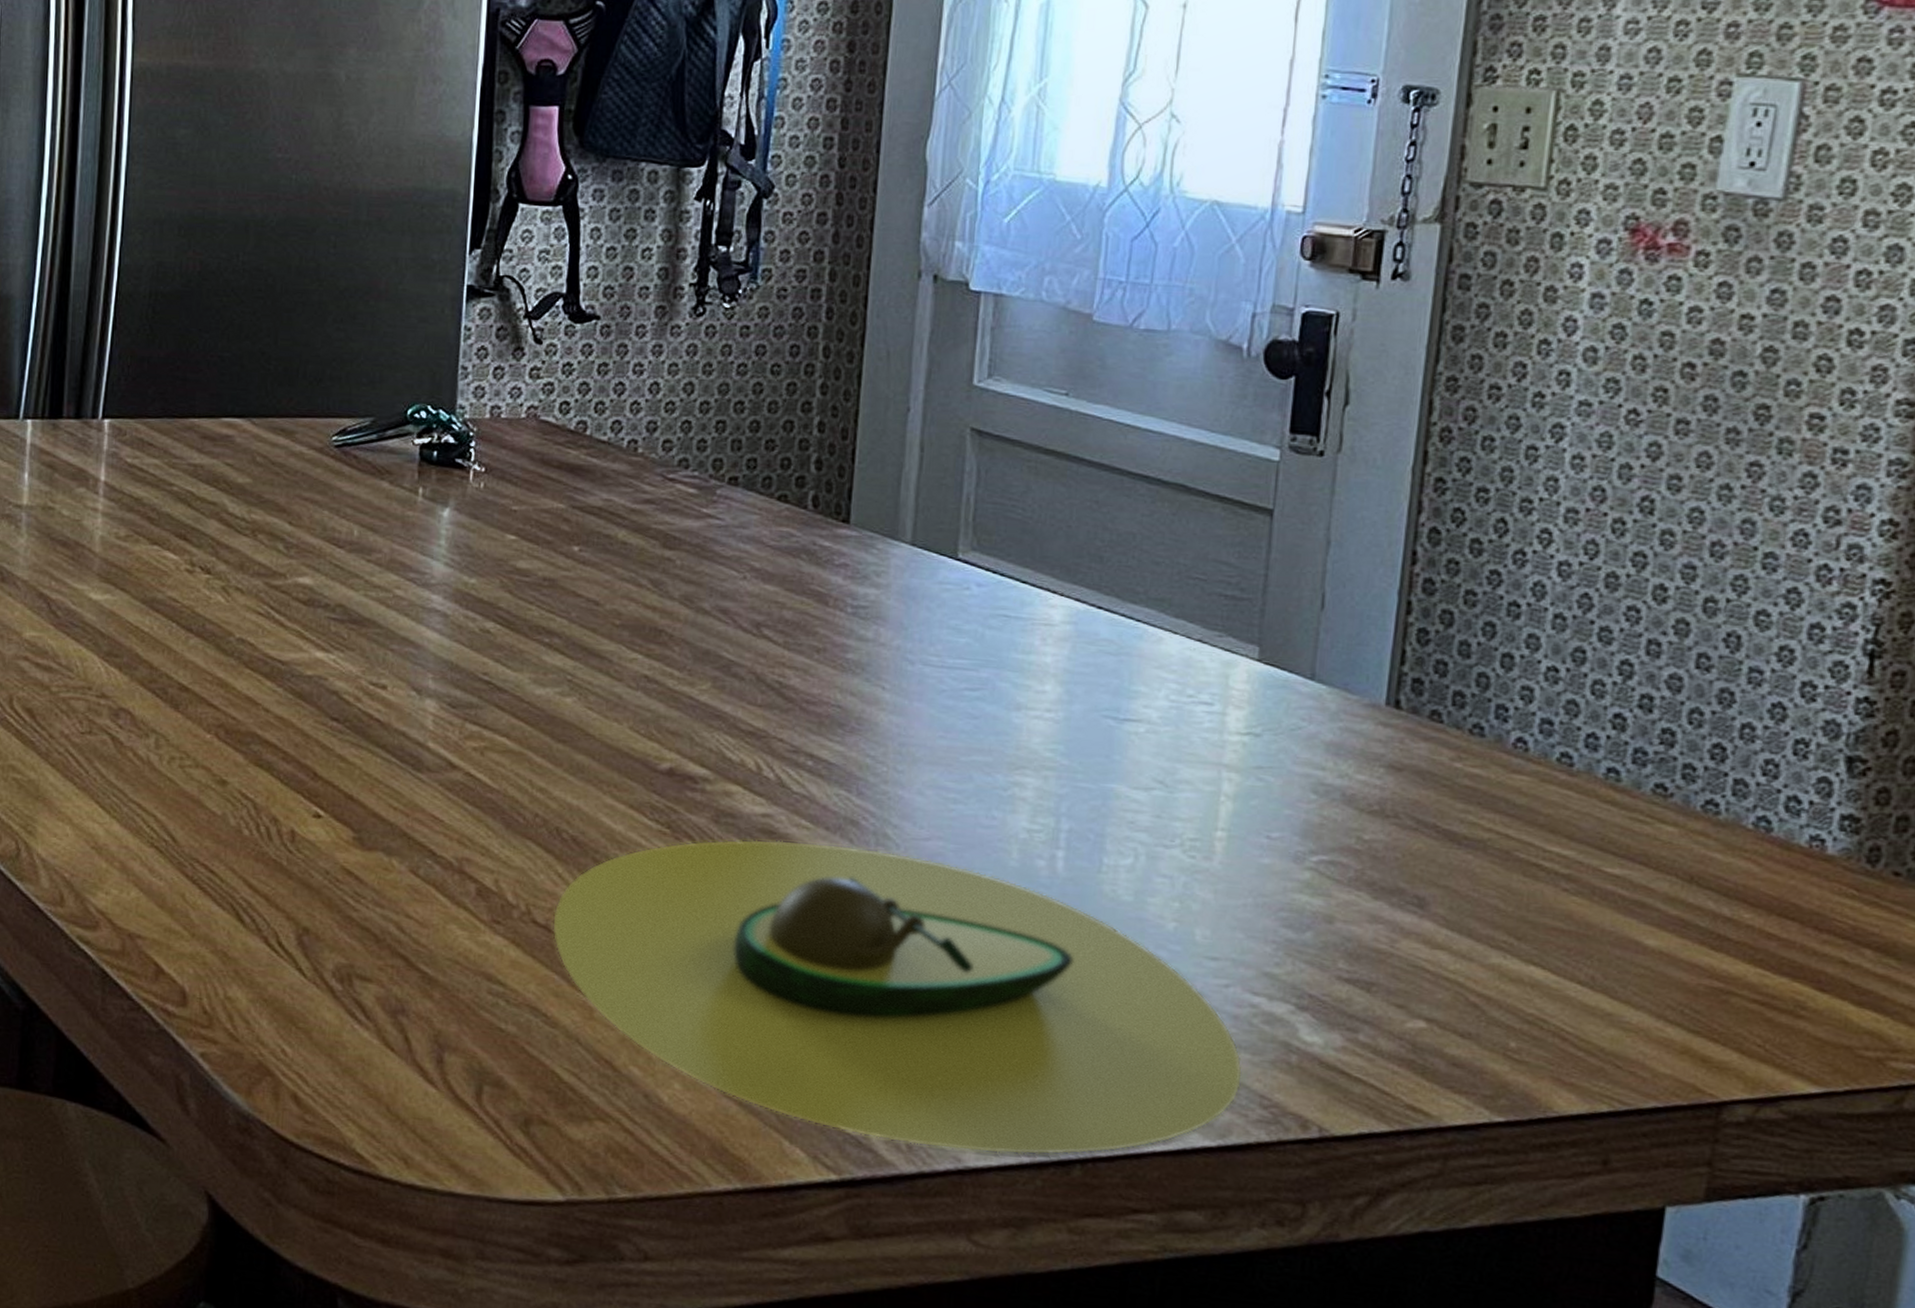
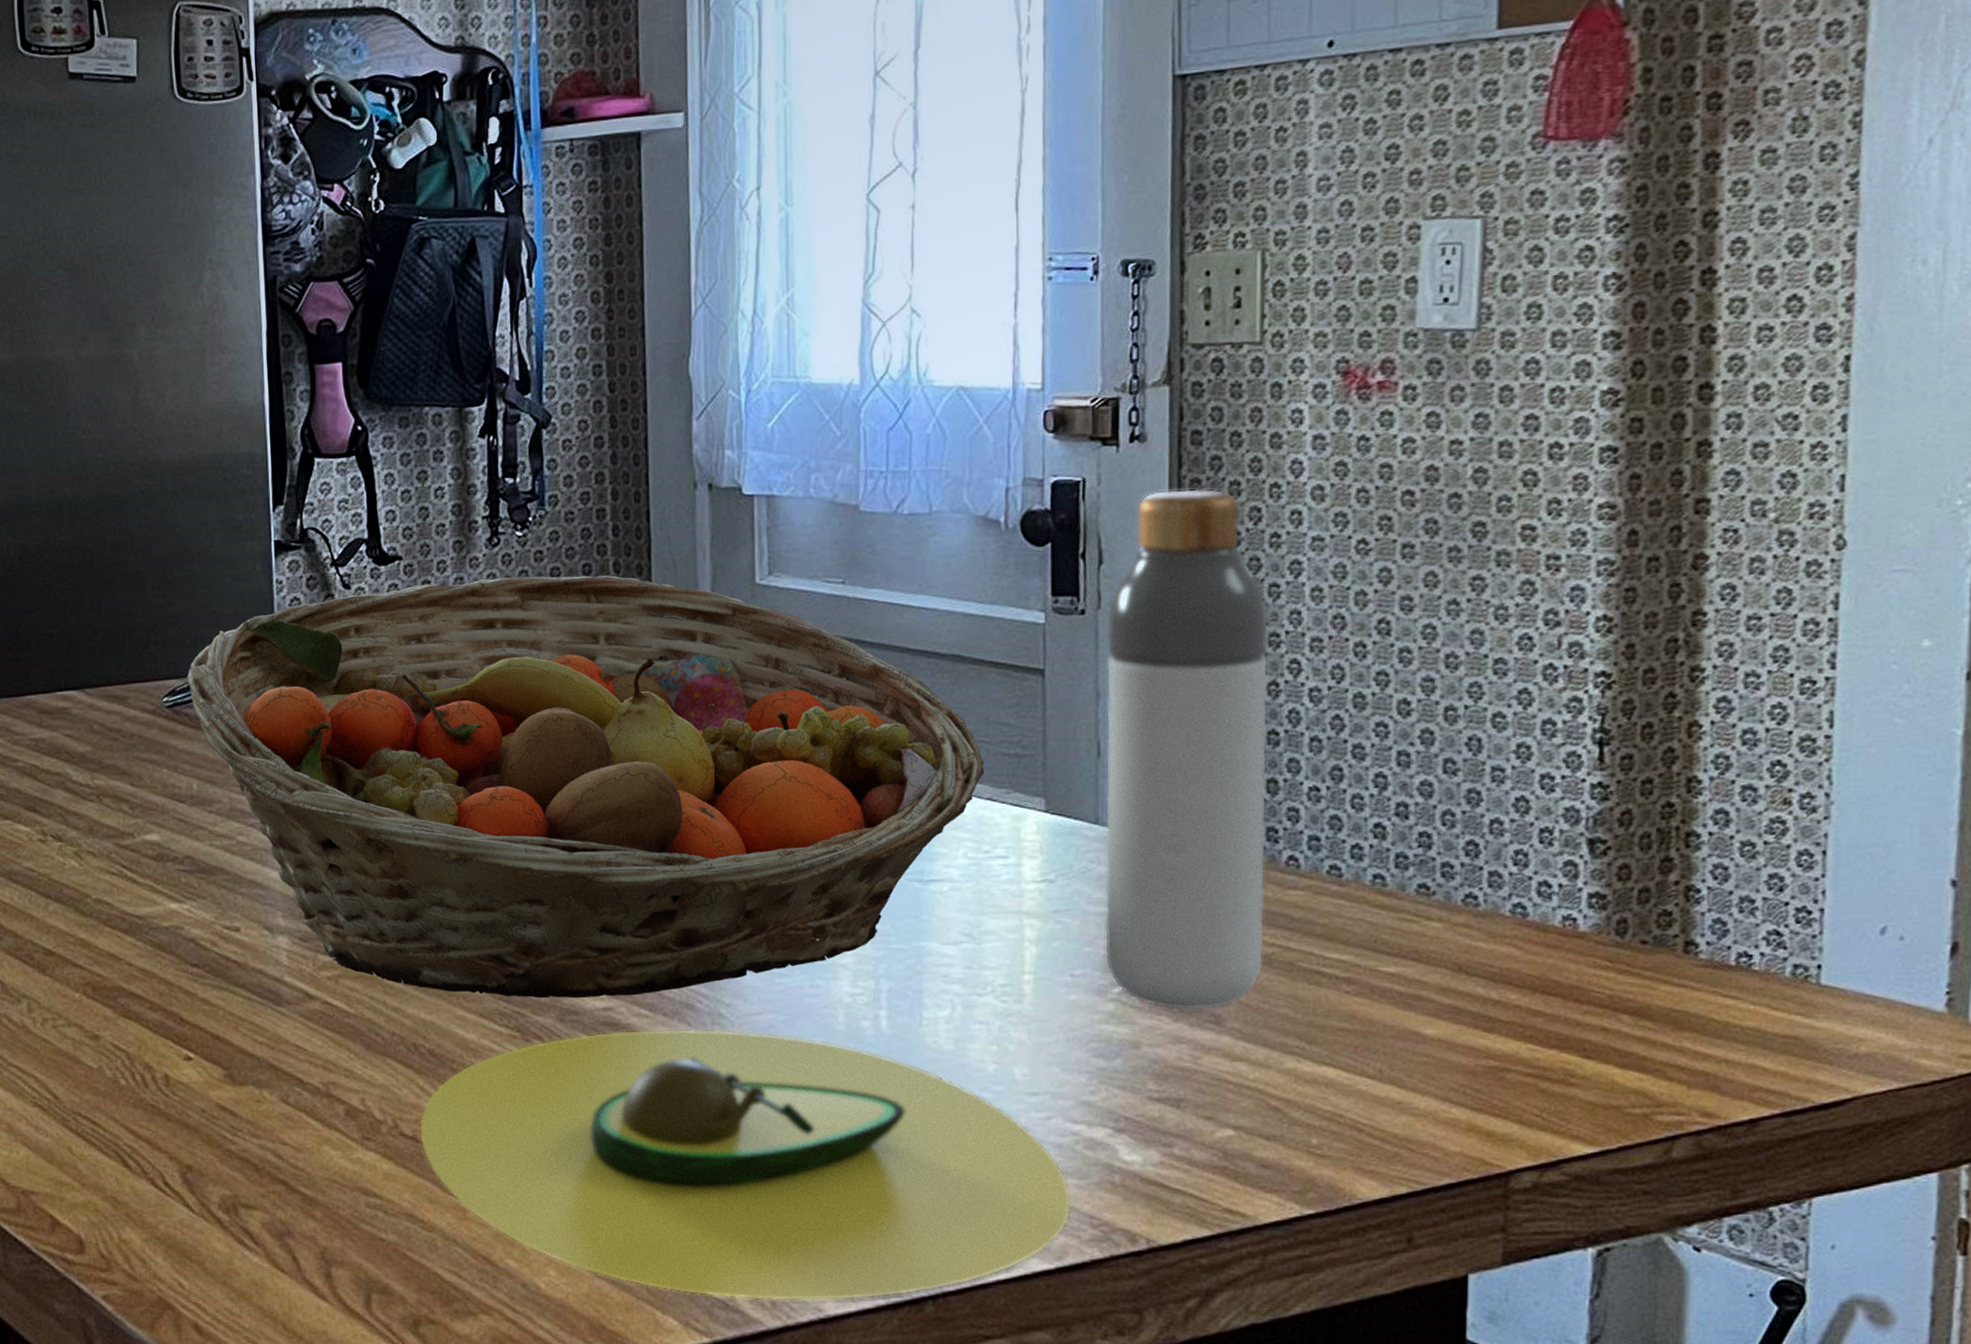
fruit basket: none [359,347,1198,805] -> present [187,575,985,998]
bottle: none [1306,333,1524,892] -> present [1104,488,1269,1011]

